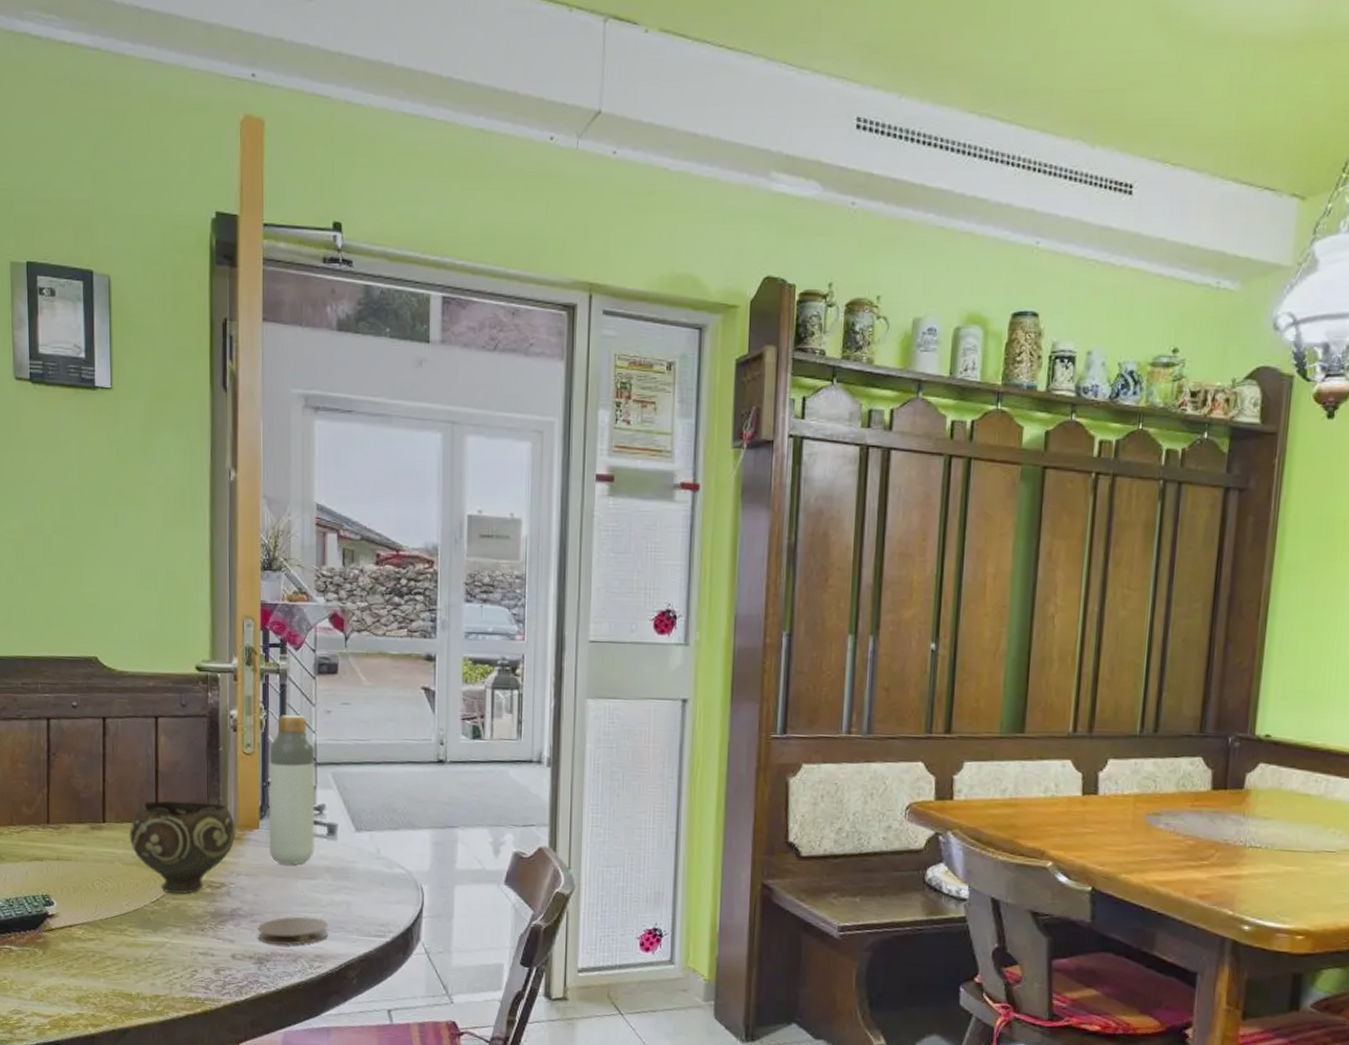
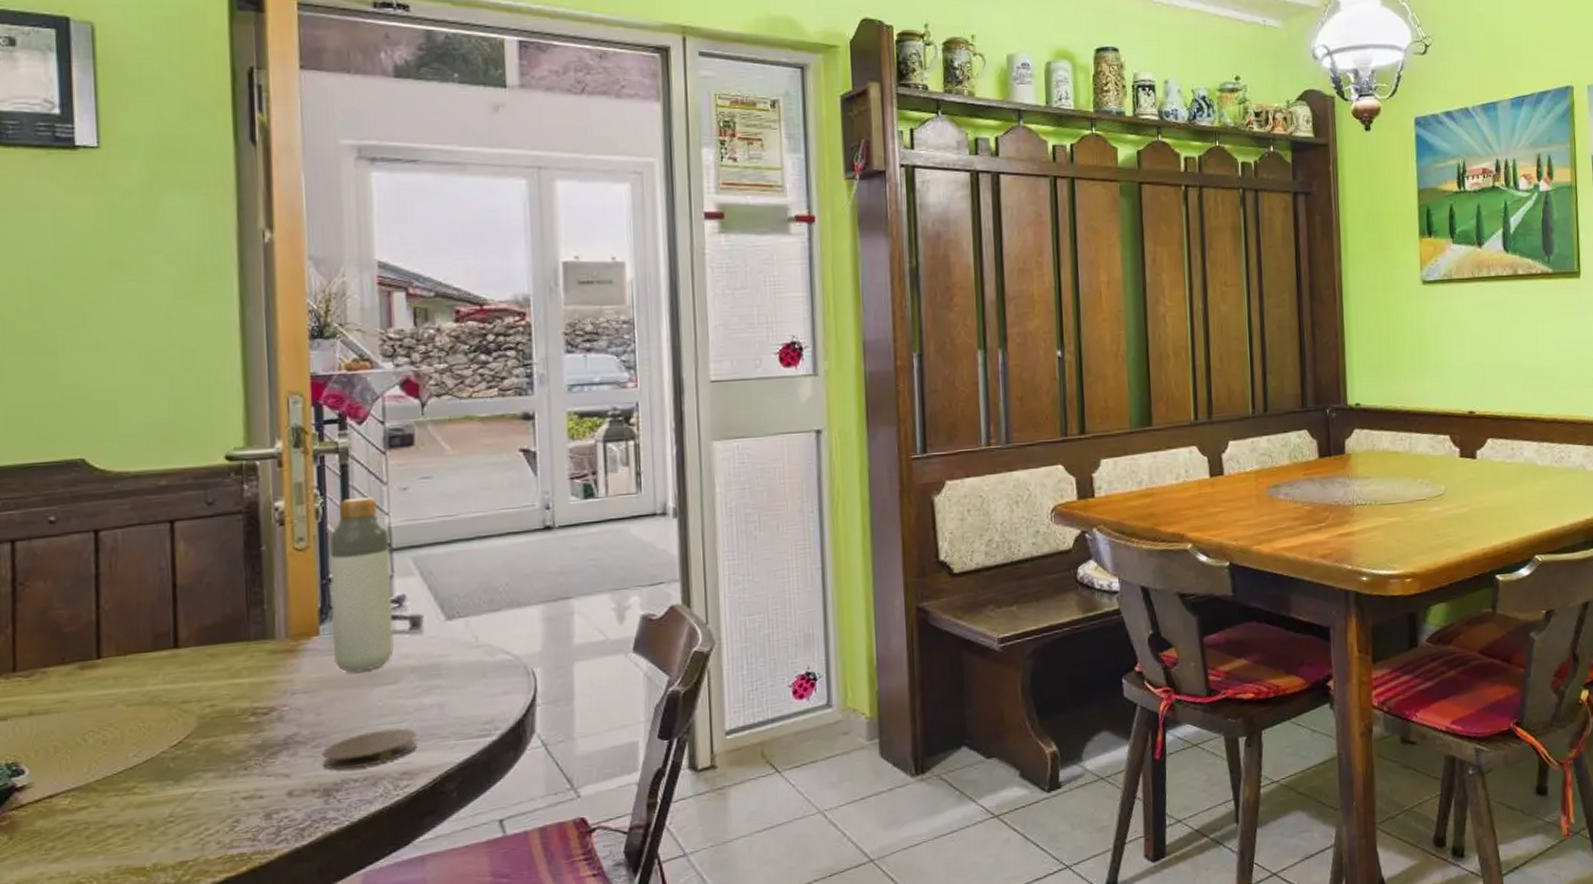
bowl: present [129,800,236,895] -> none [136,613,288,732]

